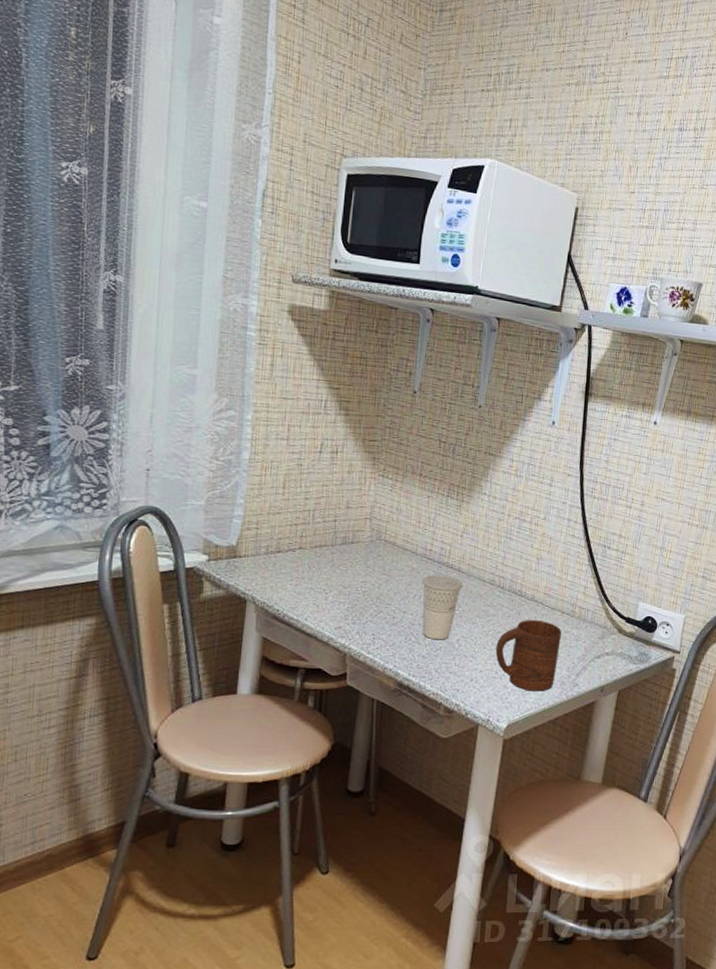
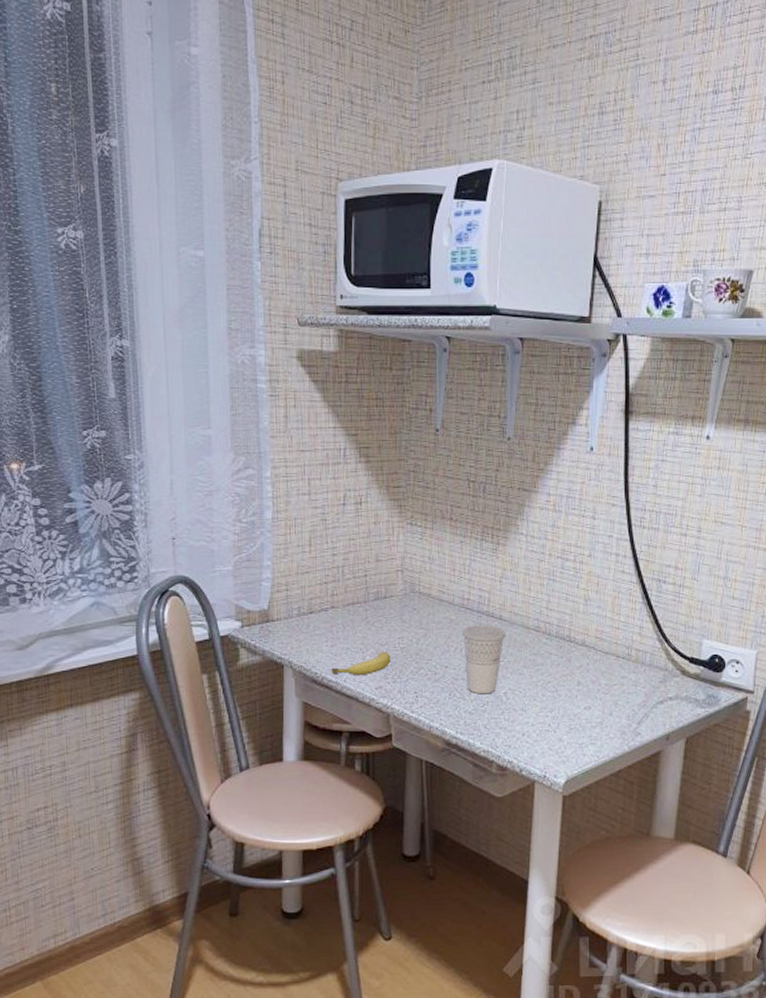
fruit: none [293,593,353,616] -> present [331,651,391,676]
cup: present [495,619,562,692] -> none [547,666,618,743]

